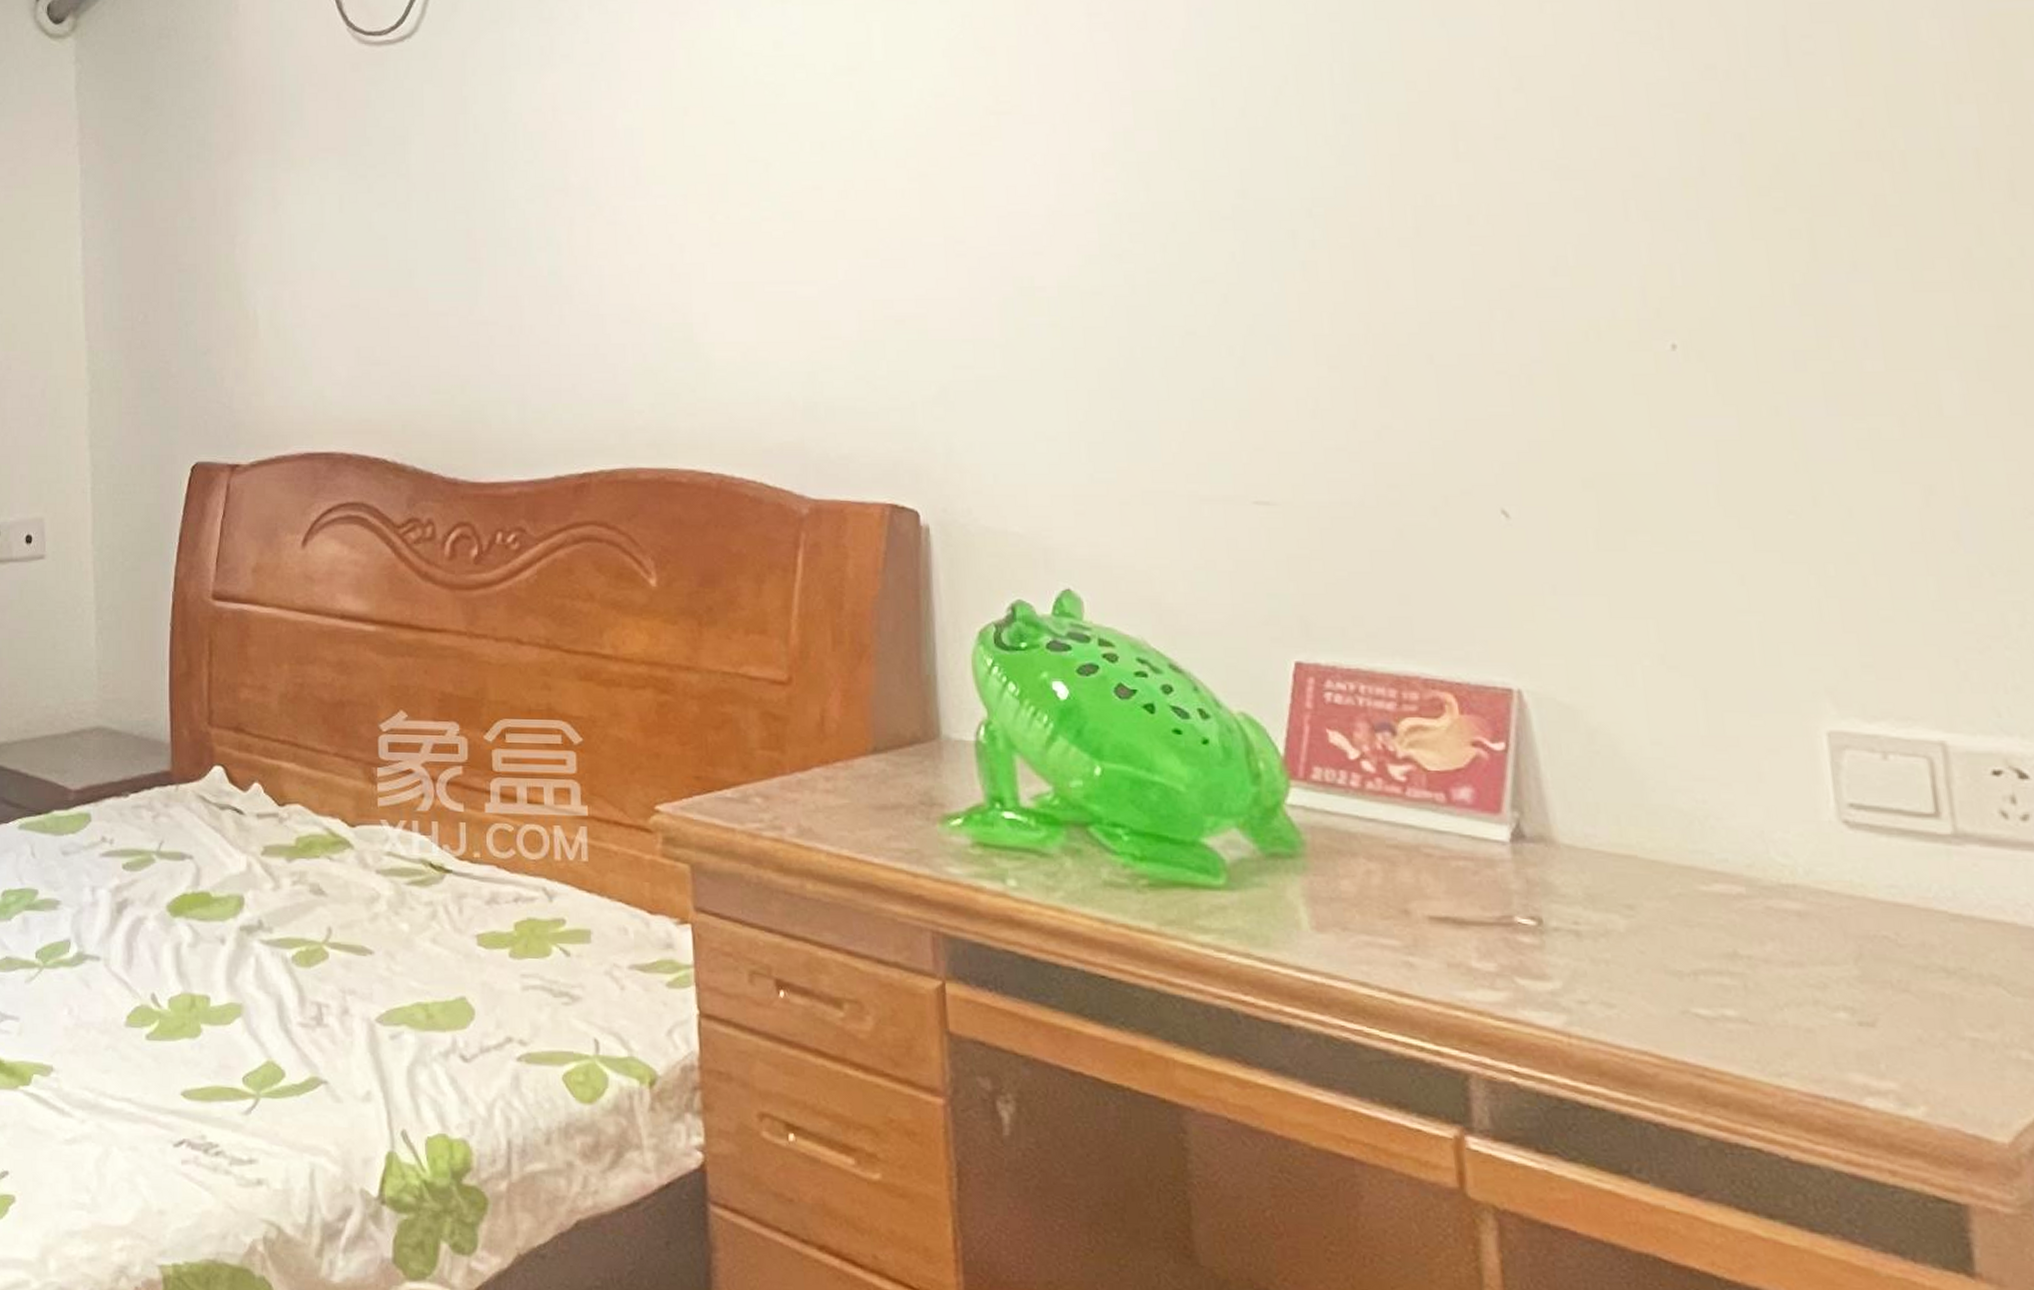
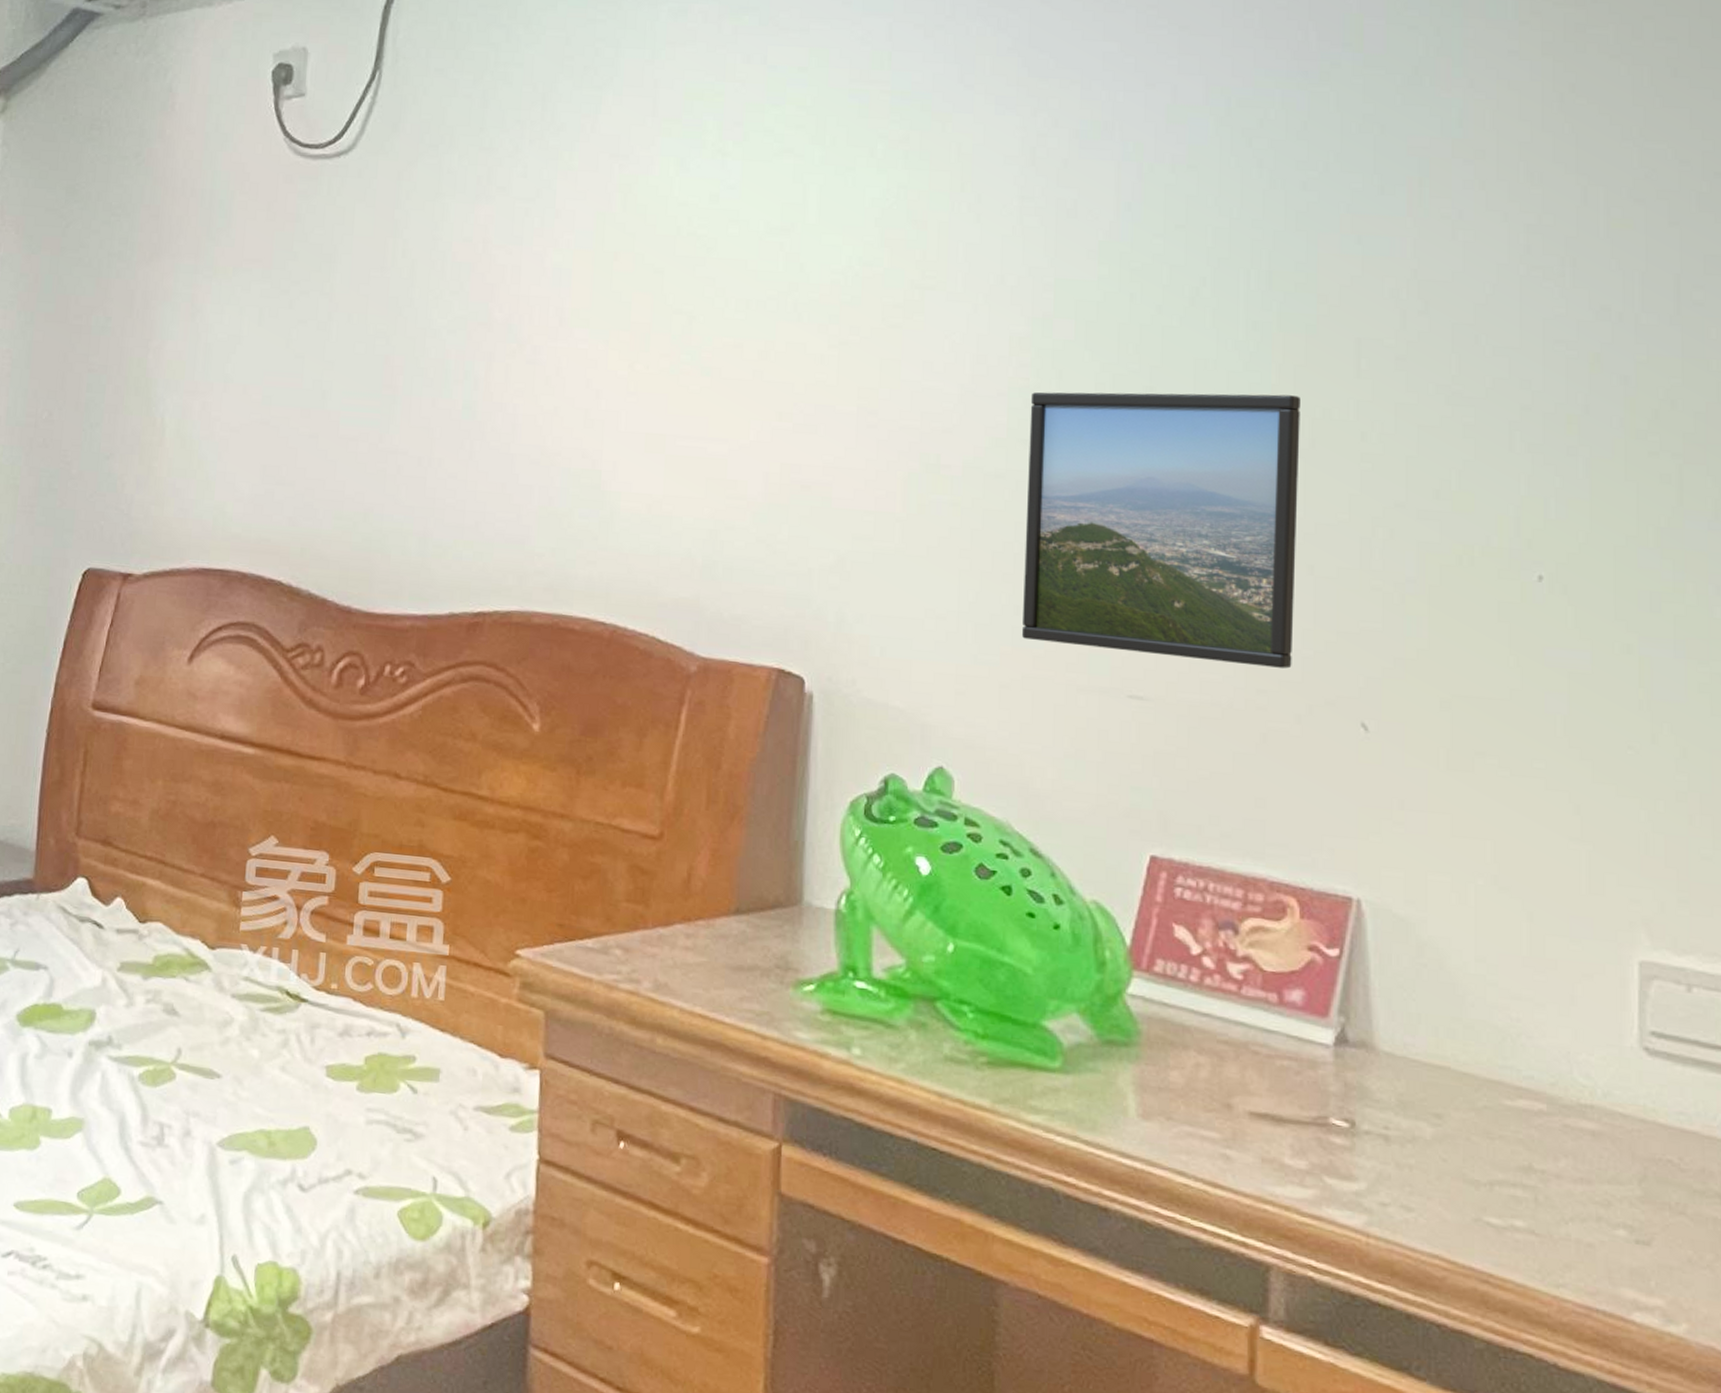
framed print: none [1120,185,1422,461] -> present [1021,392,1300,669]

